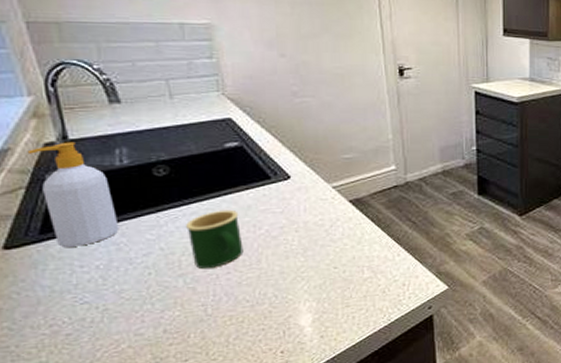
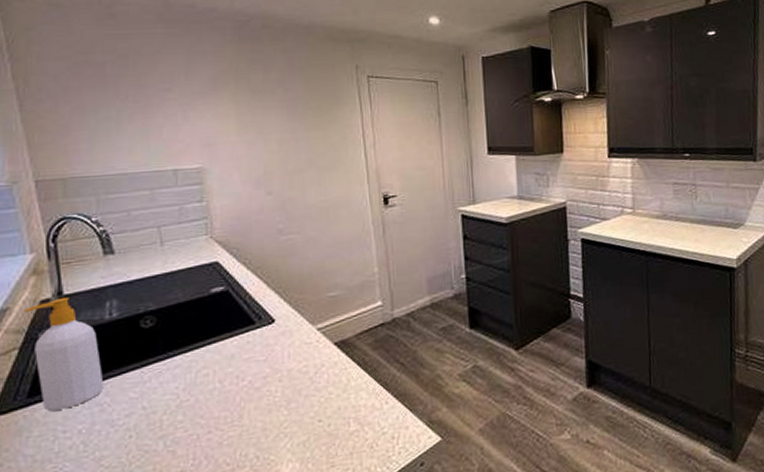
mug: present [186,209,244,269] -> none [169,360,226,429]

